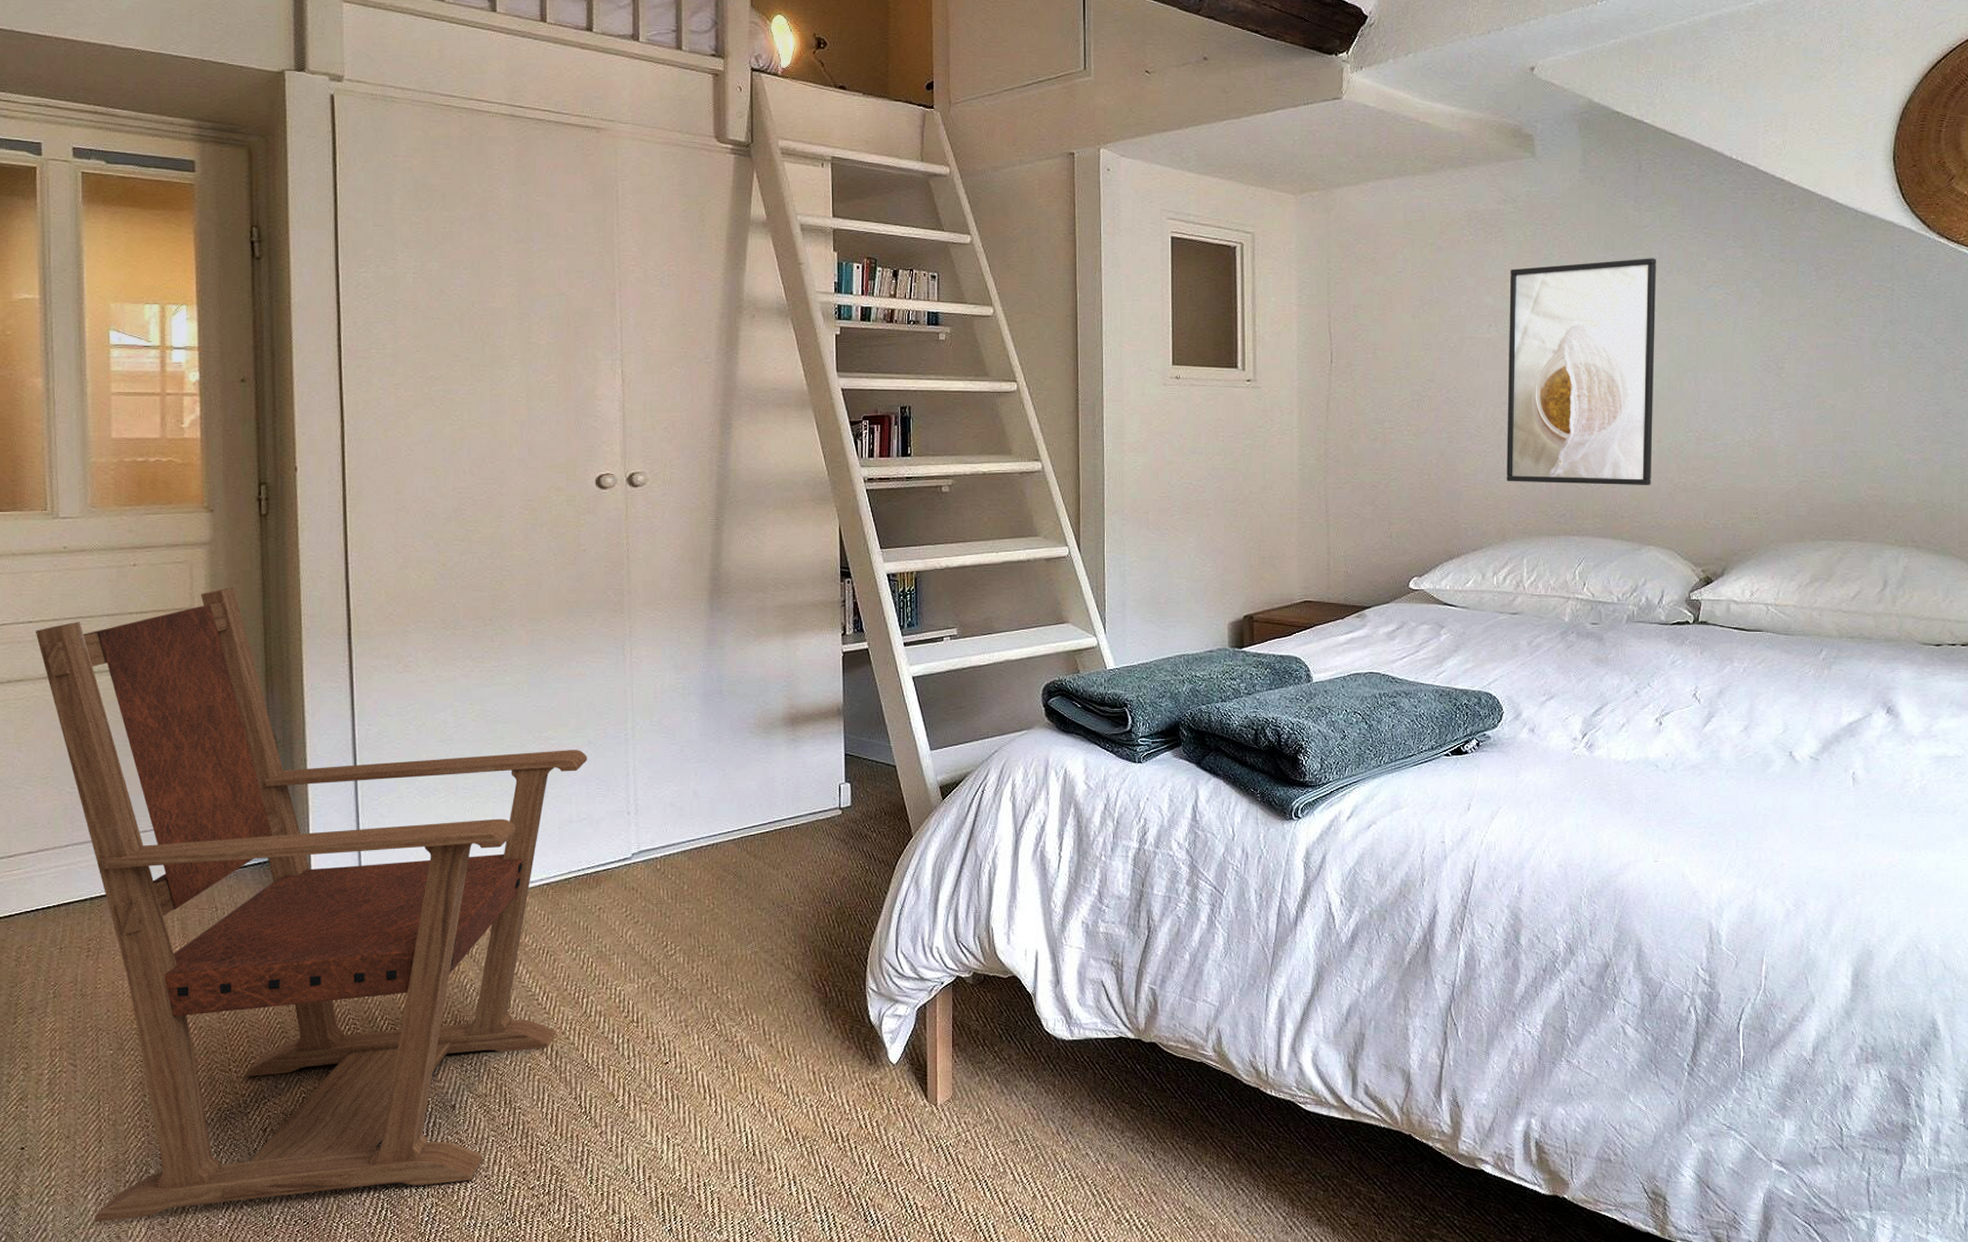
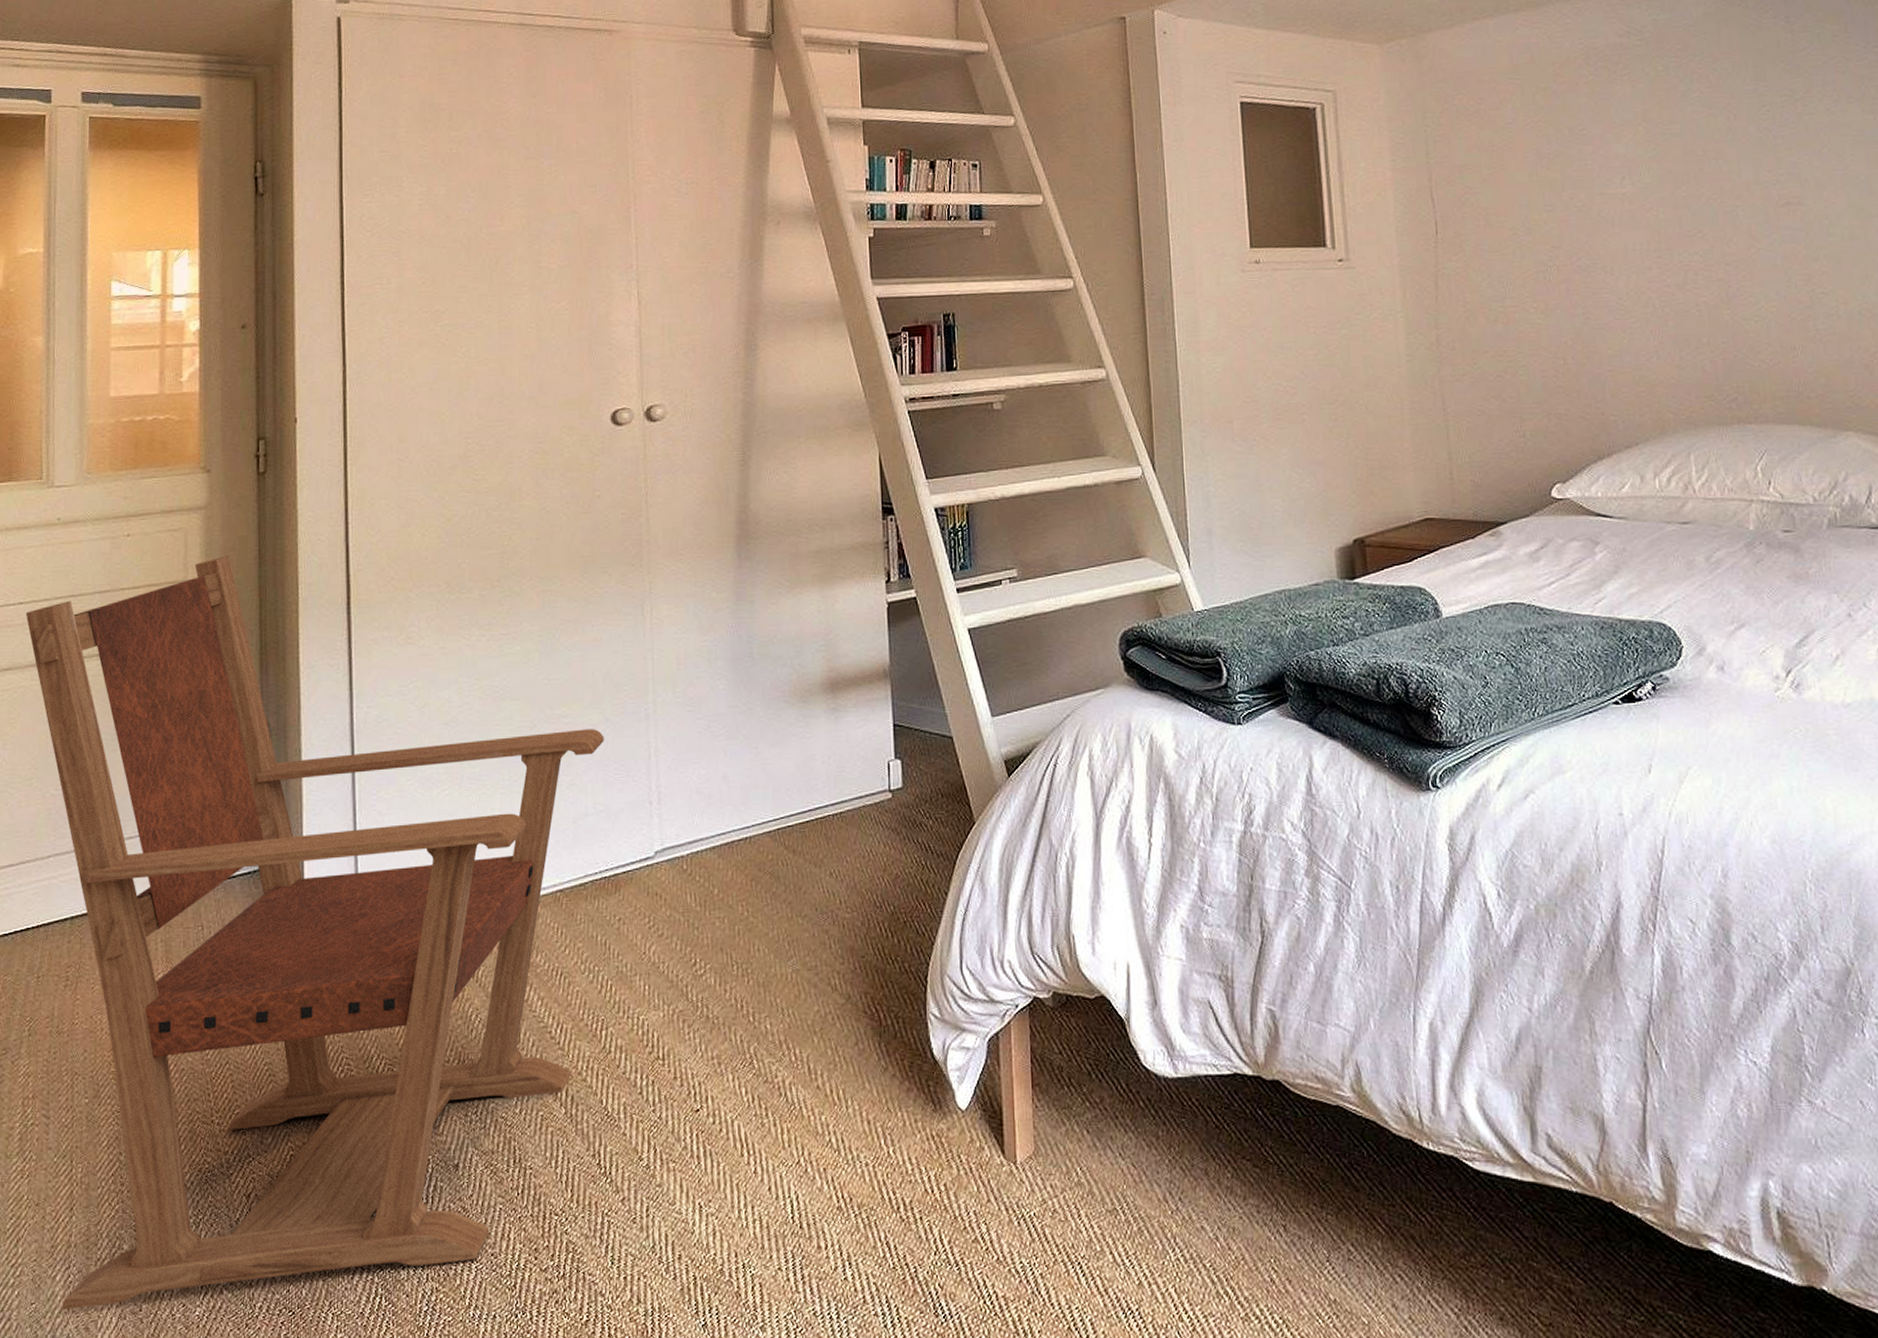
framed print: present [1506,258,1656,485] -> none [1642,86,1841,363]

